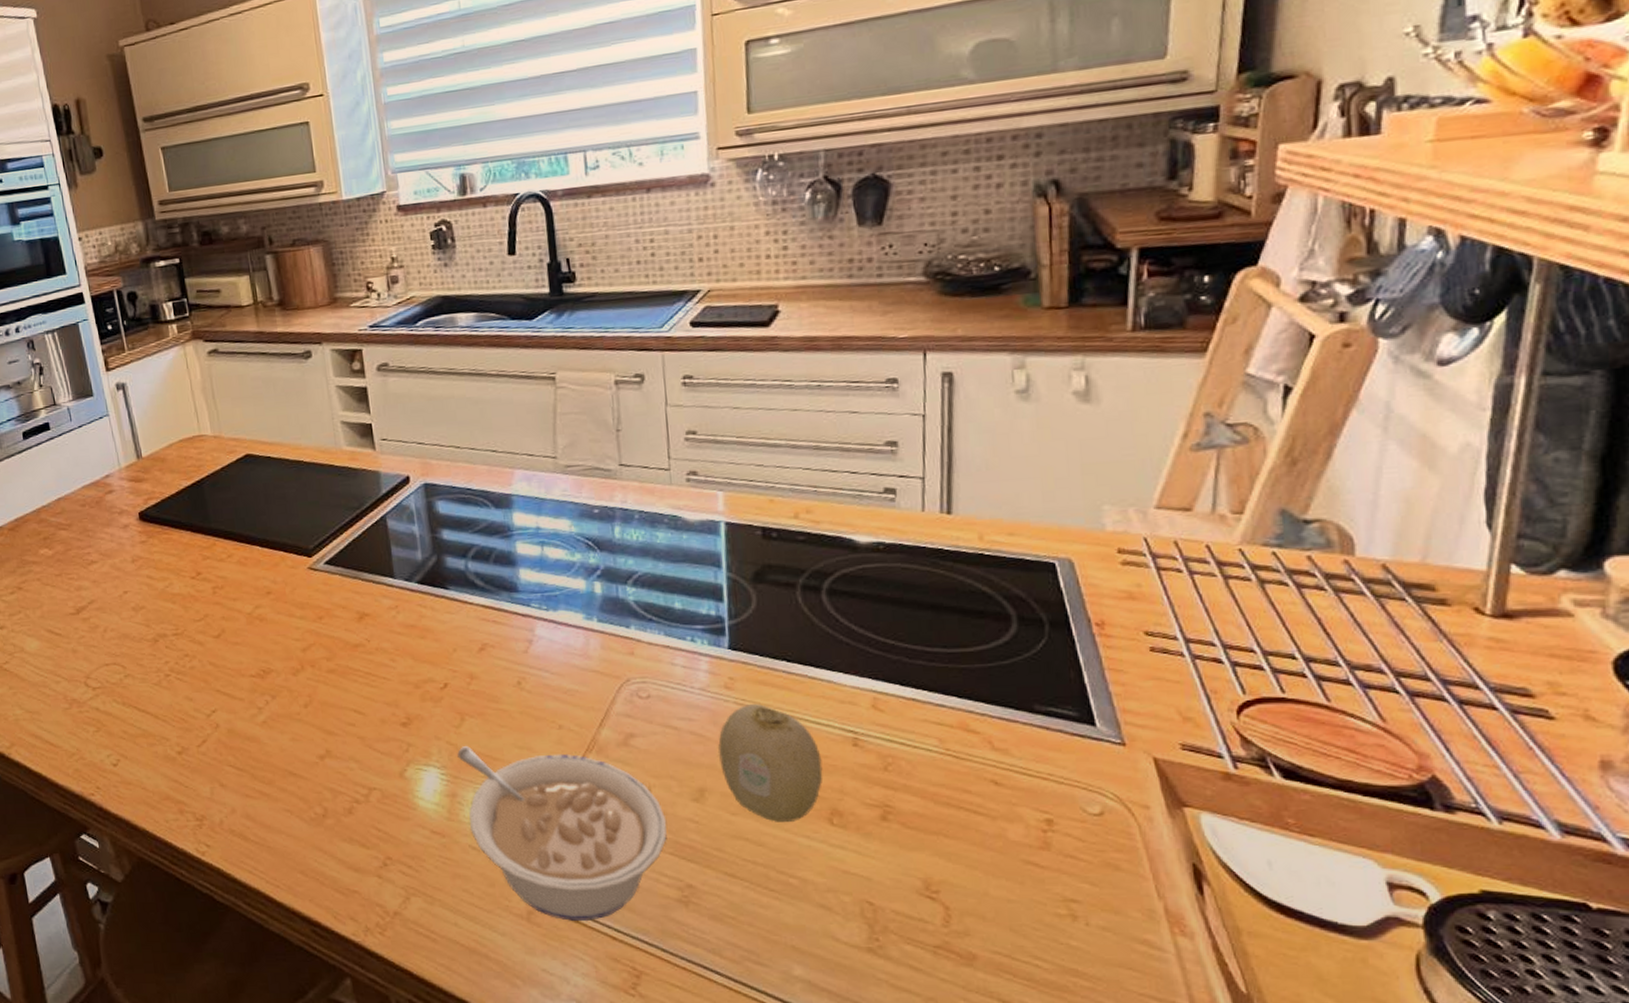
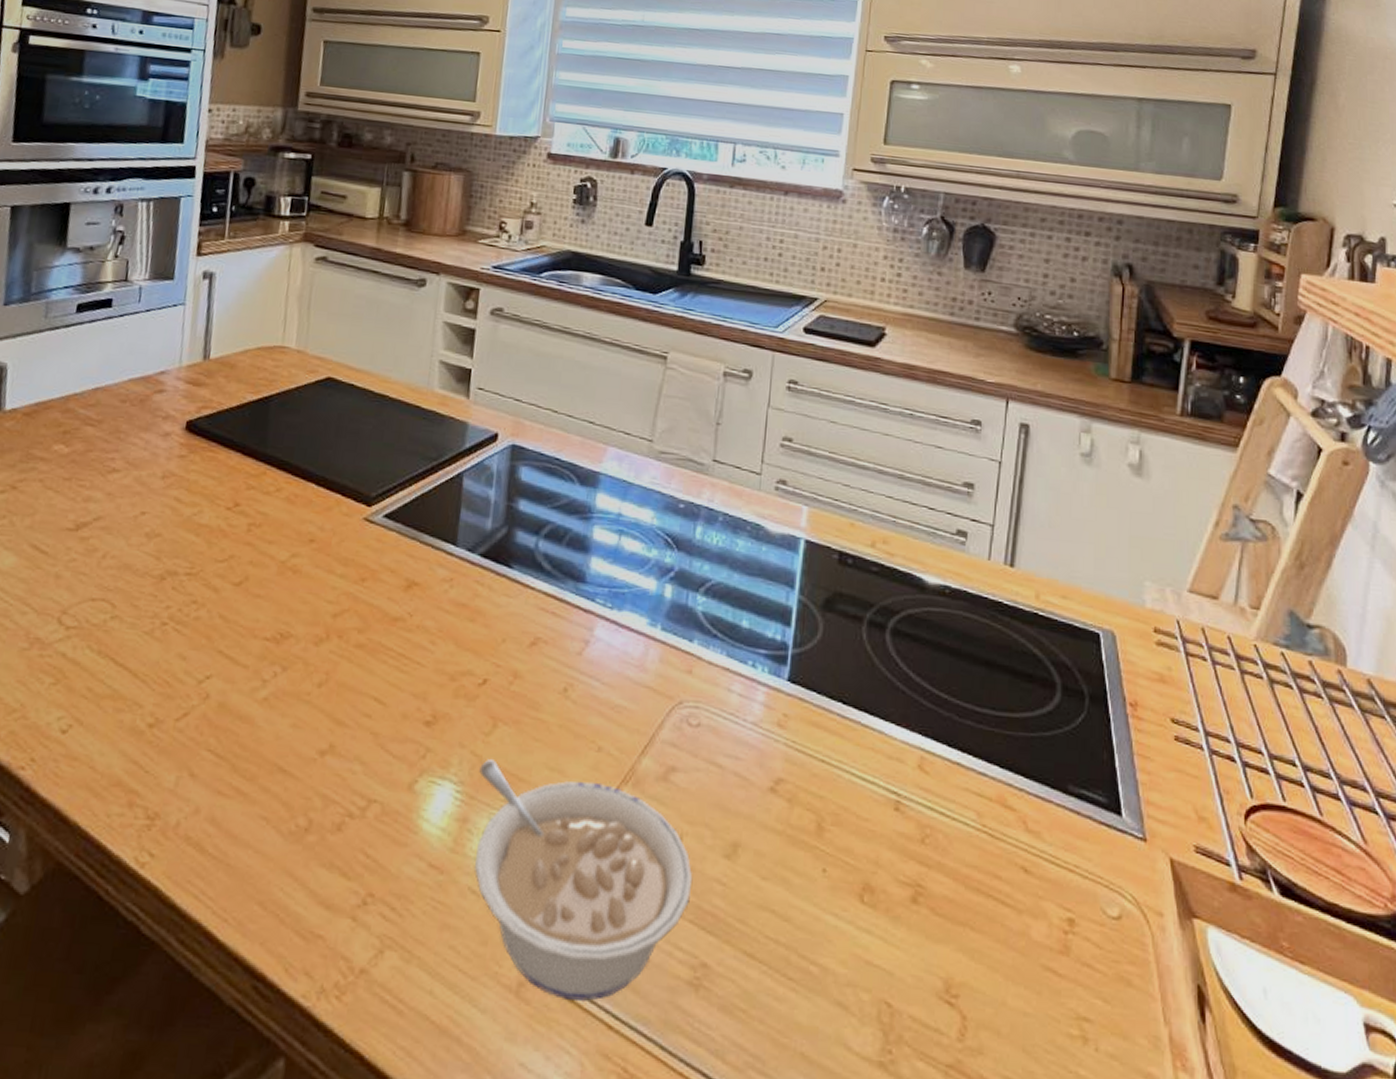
fruit: present [718,704,823,822] -> none [759,748,862,895]

